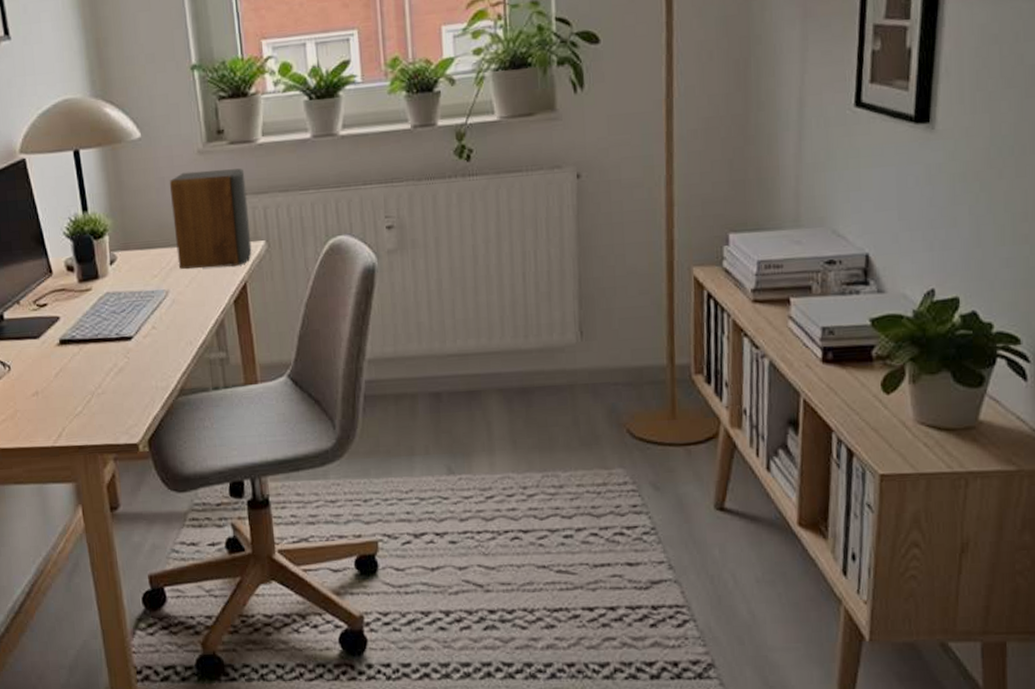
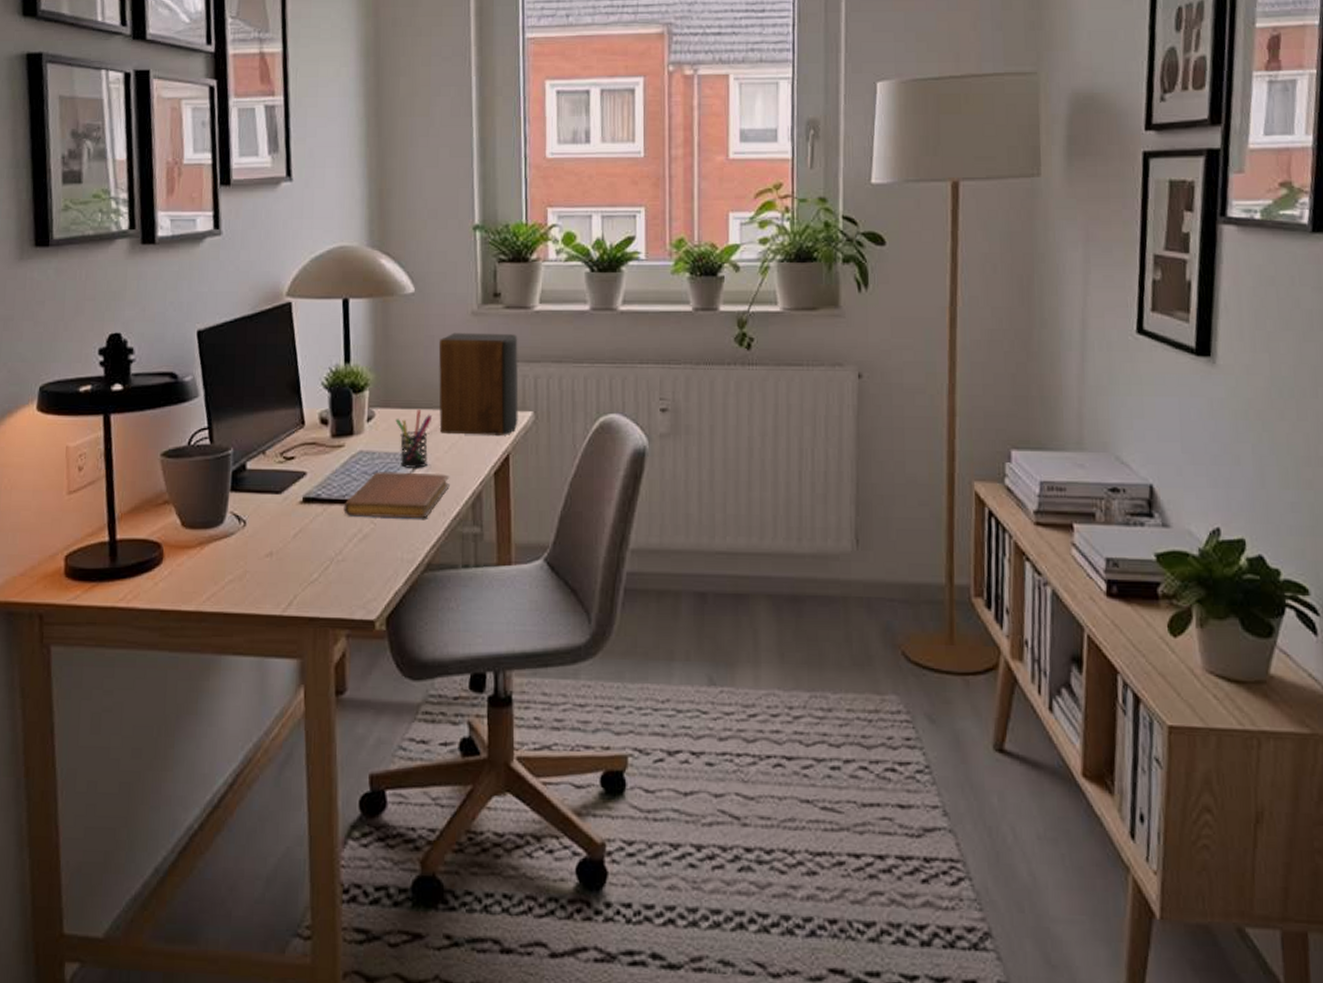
notebook: none [97,306,194,353] -> present [343,472,450,518]
pen holder: none [136,249,171,305] -> present [395,410,433,469]

